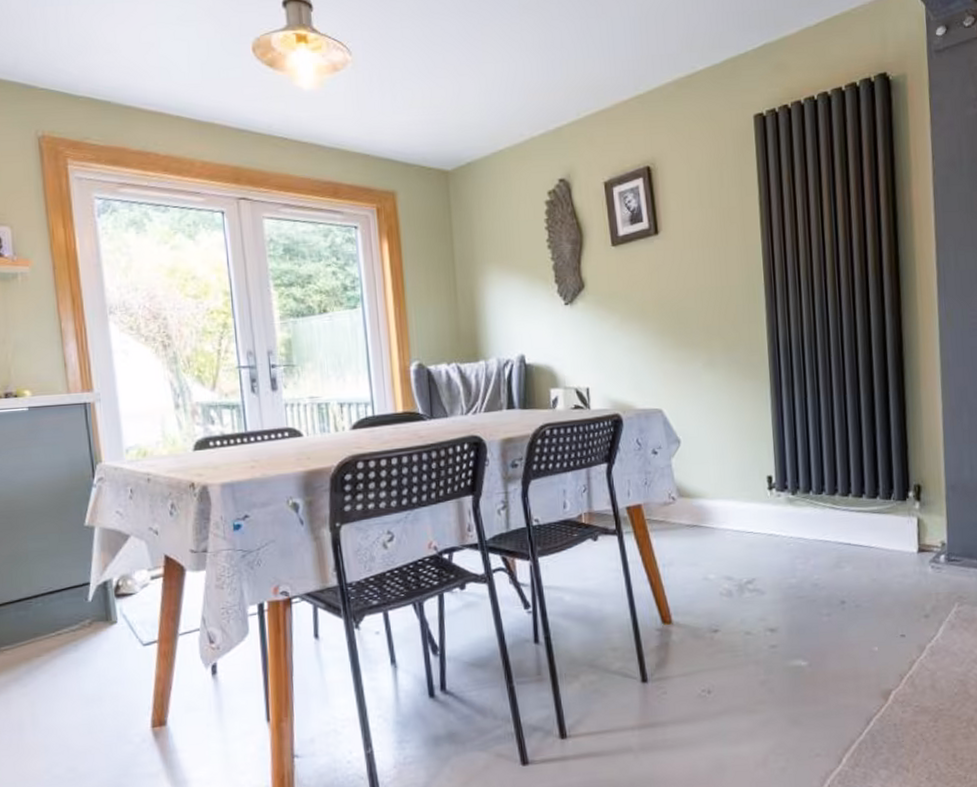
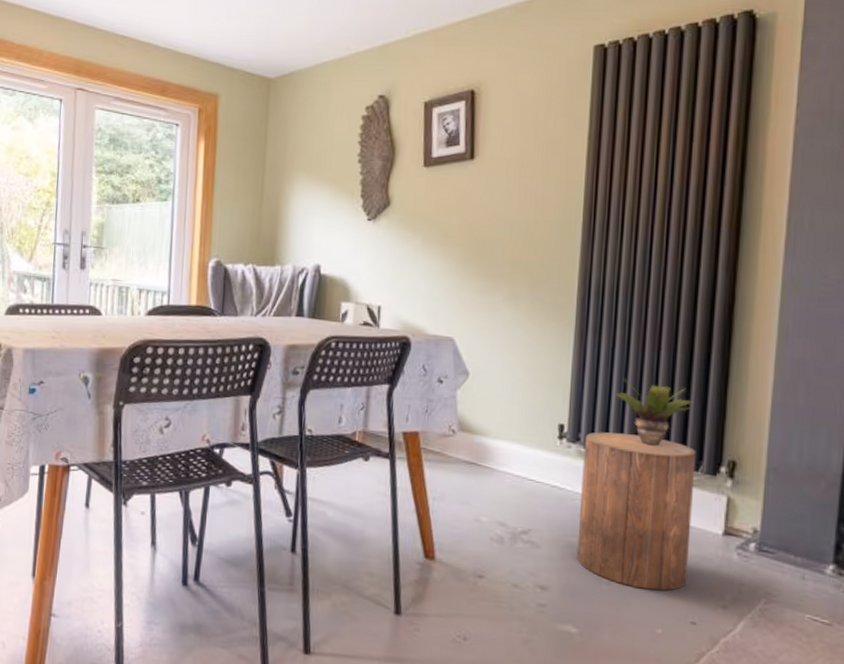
stool: none [791,475,893,614] -> present [576,432,696,591]
potted plant: none [812,425,879,483] -> present [614,378,693,446]

